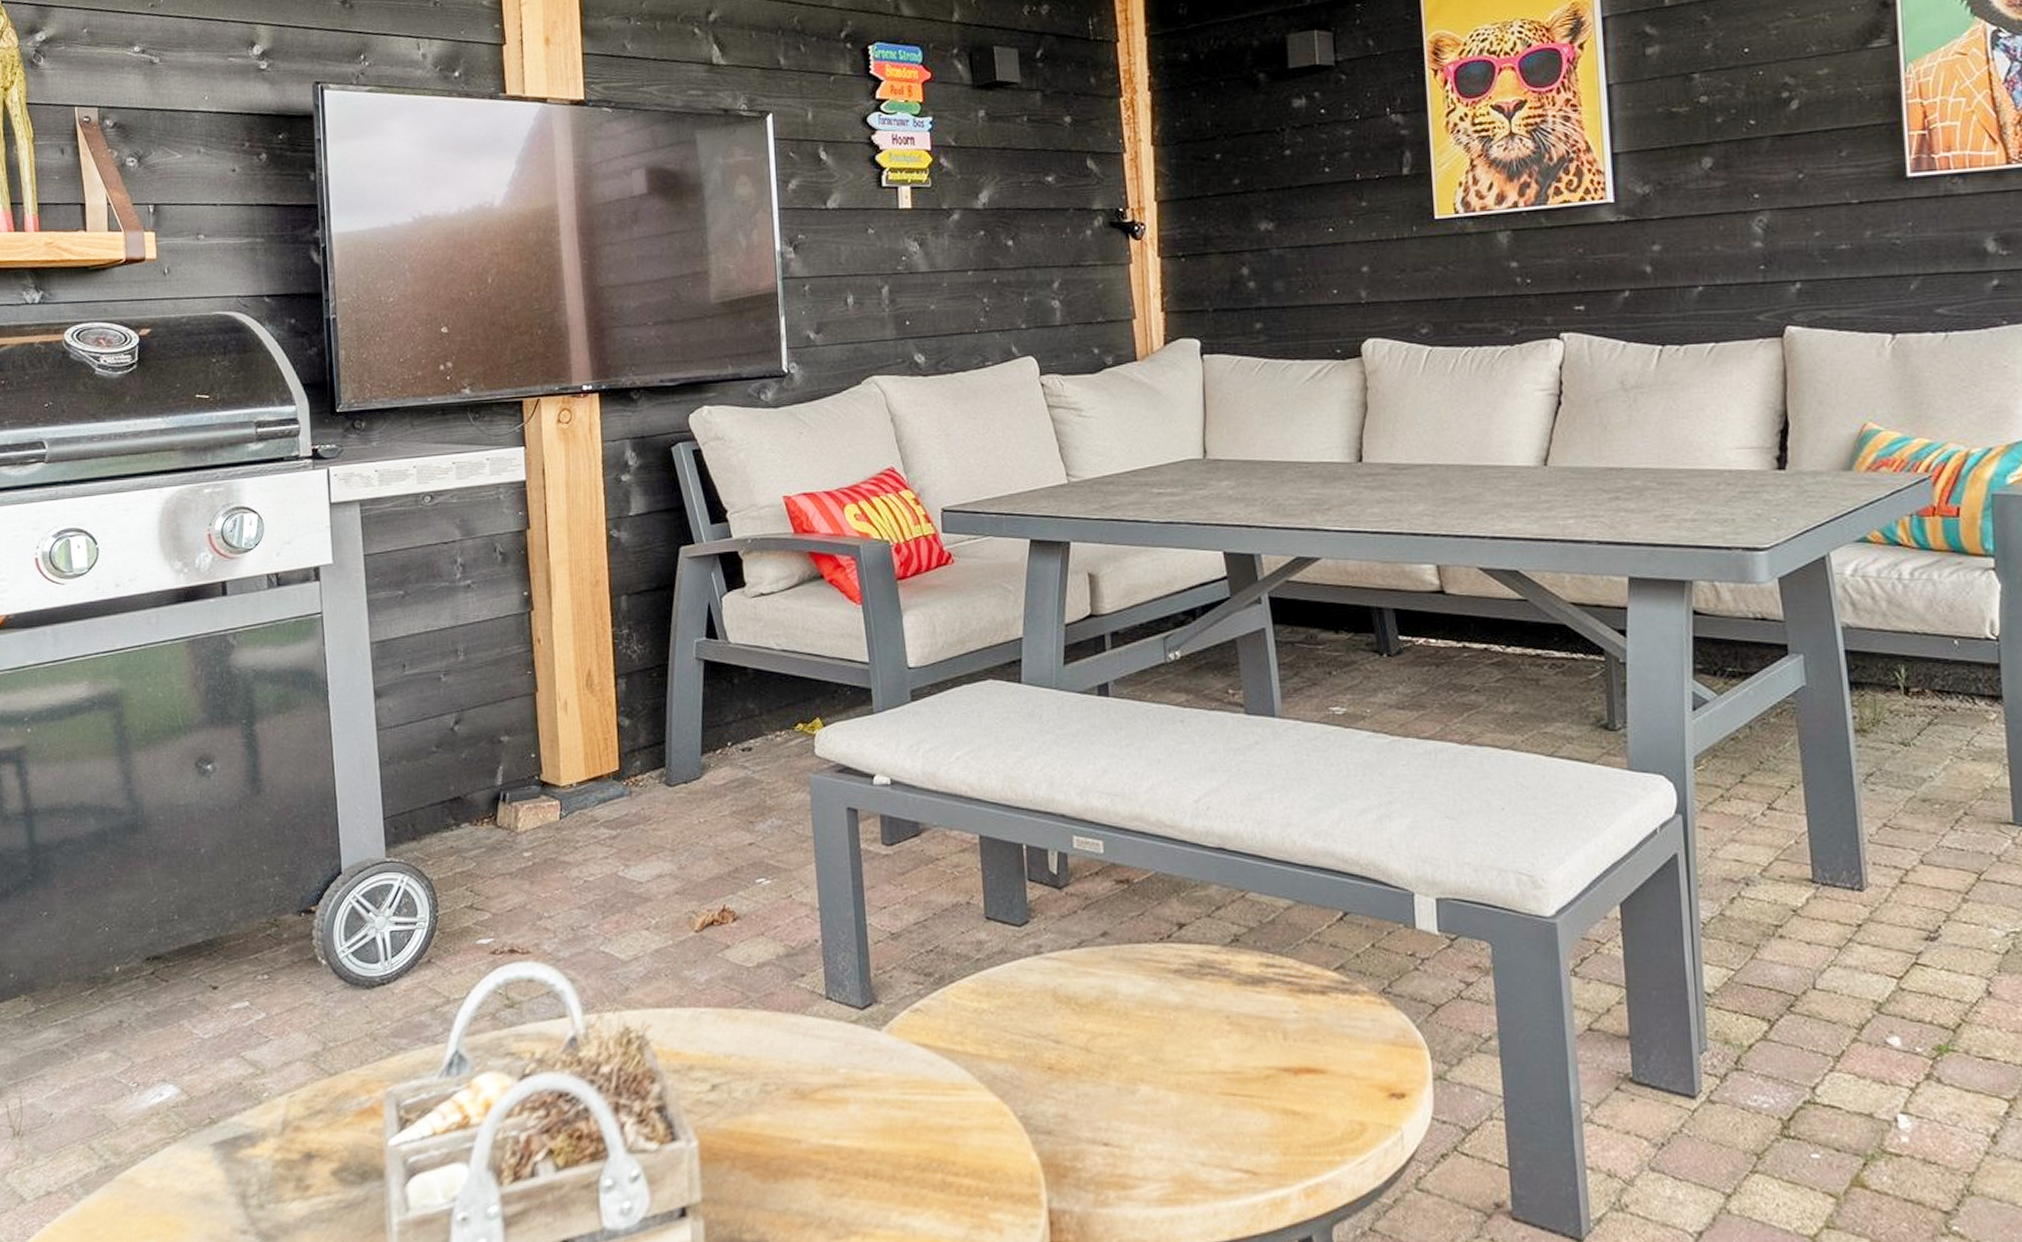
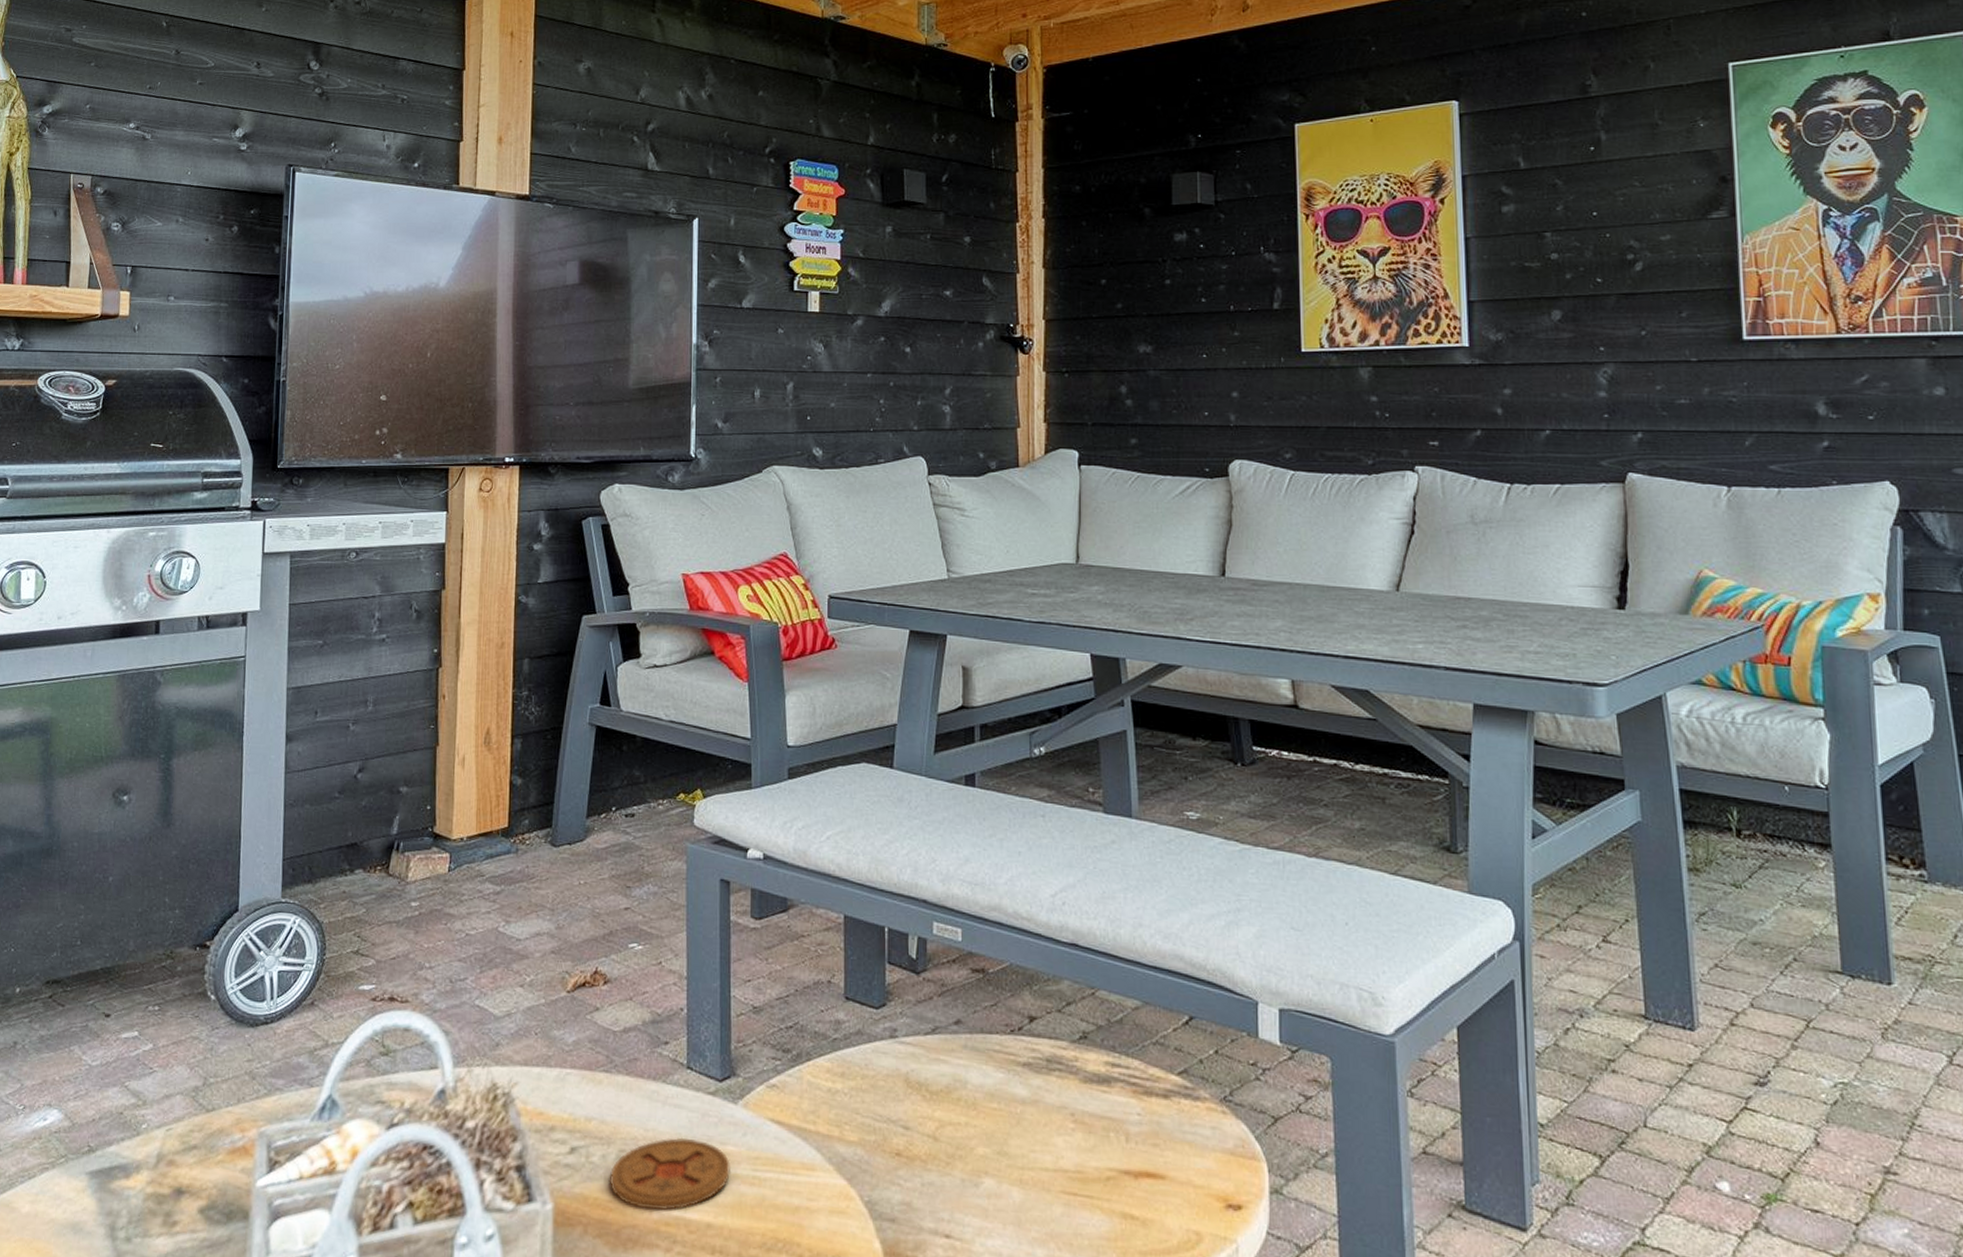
coaster: none [754,1067,879,1140] -> present [609,1137,730,1211]

